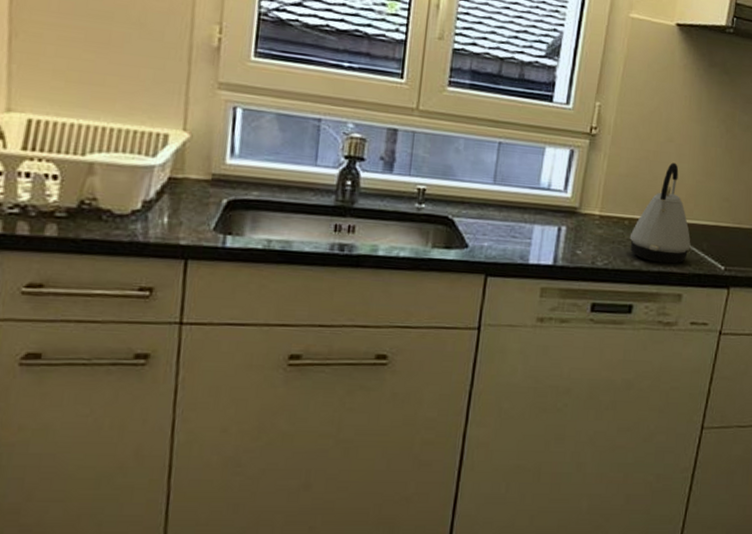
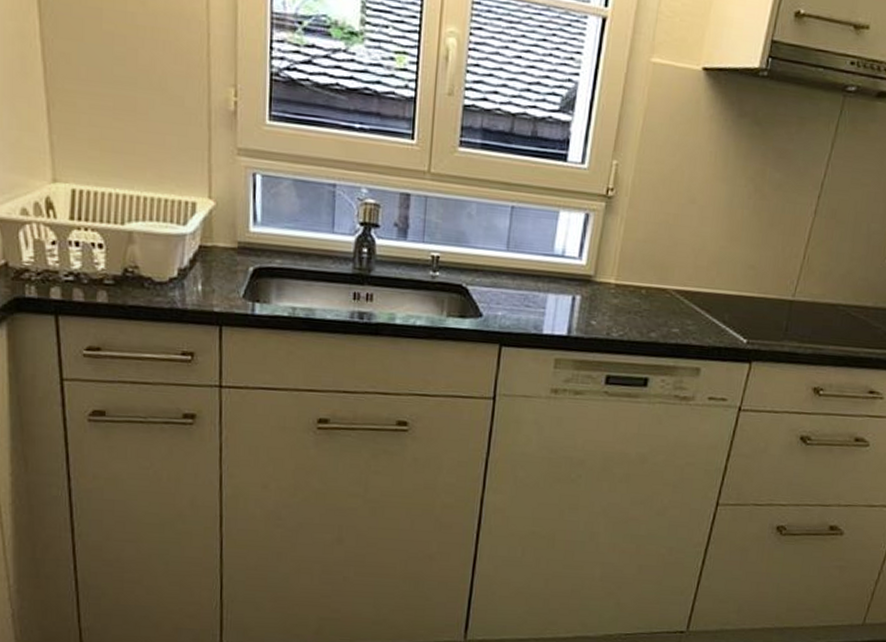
kettle: present [629,162,691,264] -> none [646,226,712,336]

